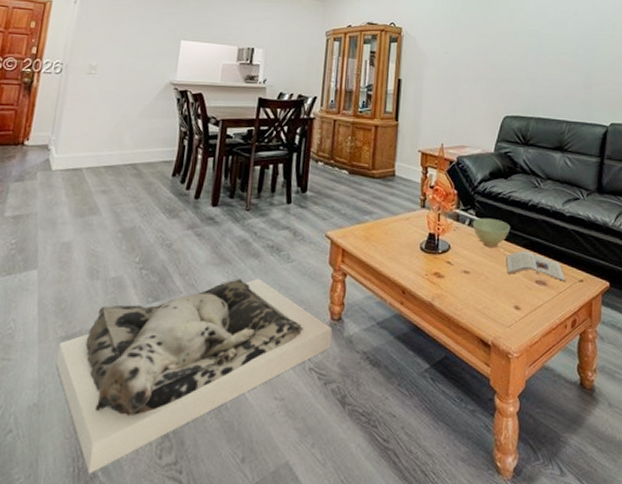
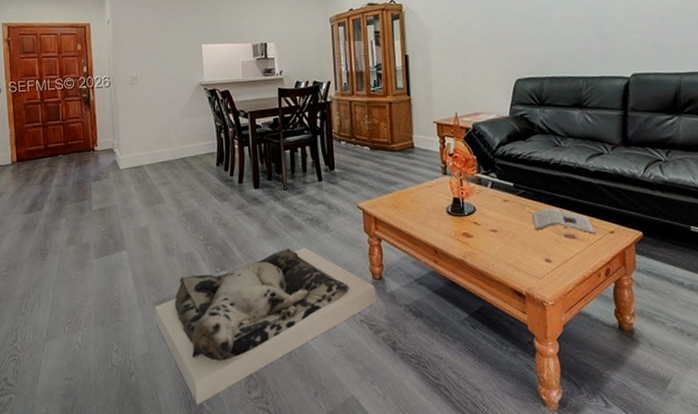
bowl: present [472,218,511,247] -> none [495,179,534,207]

